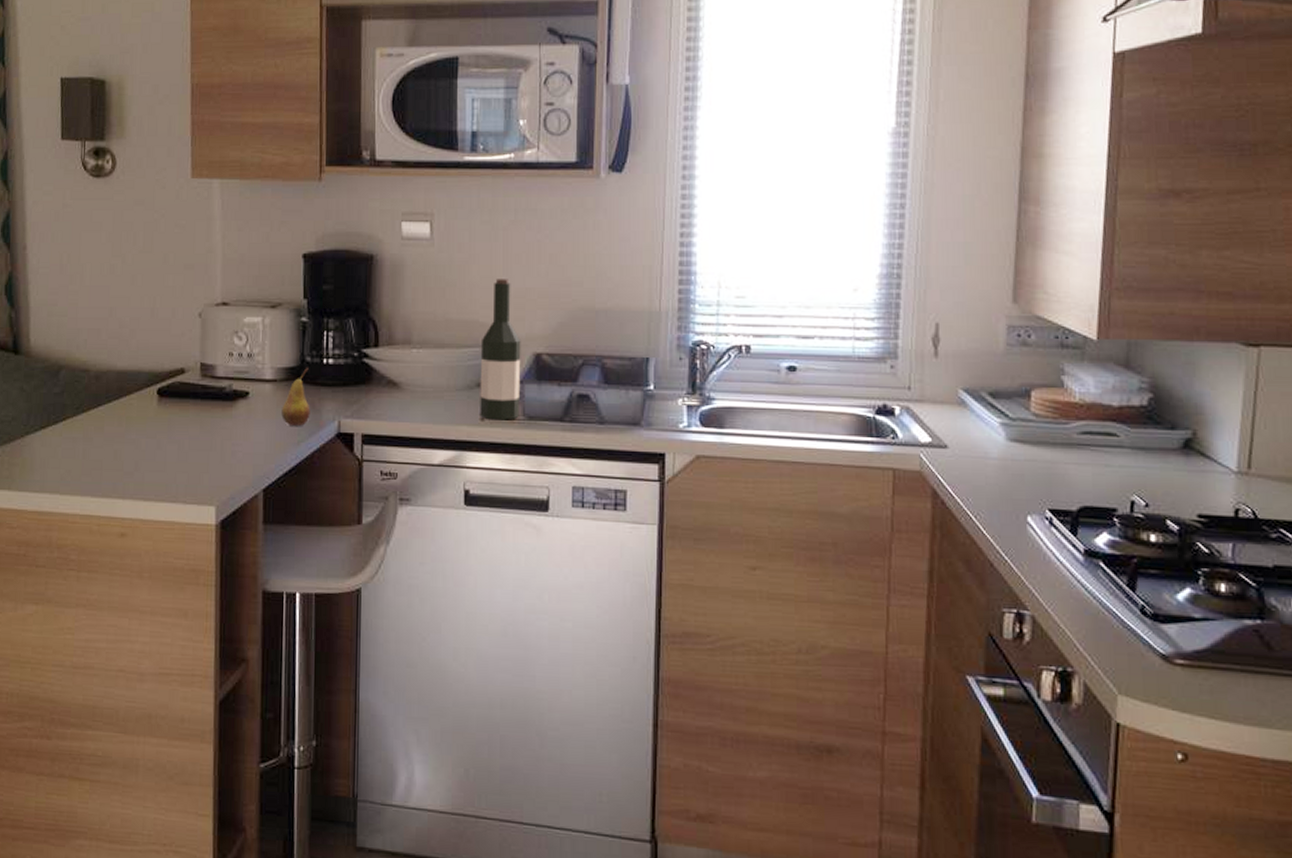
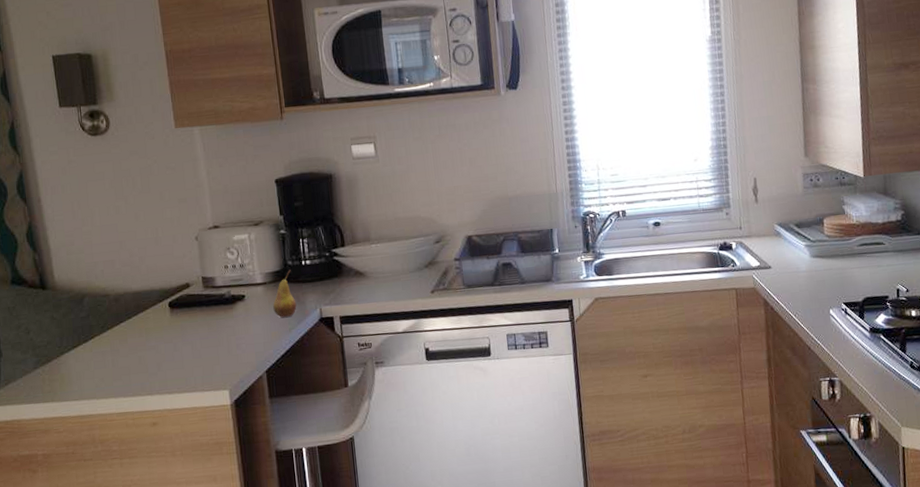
wine bottle: present [480,279,521,420] -> none [424,181,460,292]

